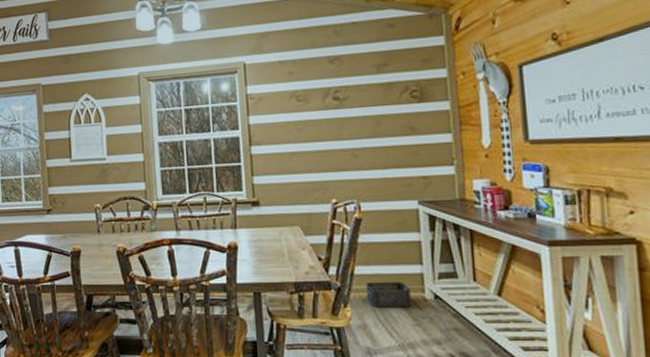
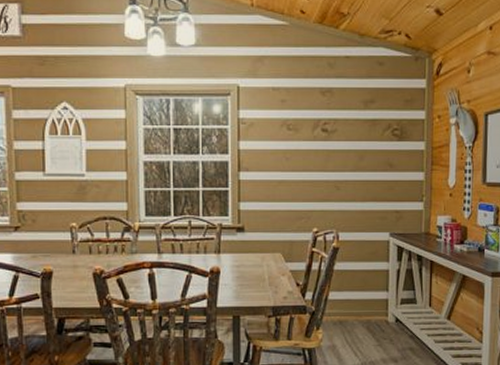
storage bin: present [365,282,411,308] -> none [337,307,376,330]

